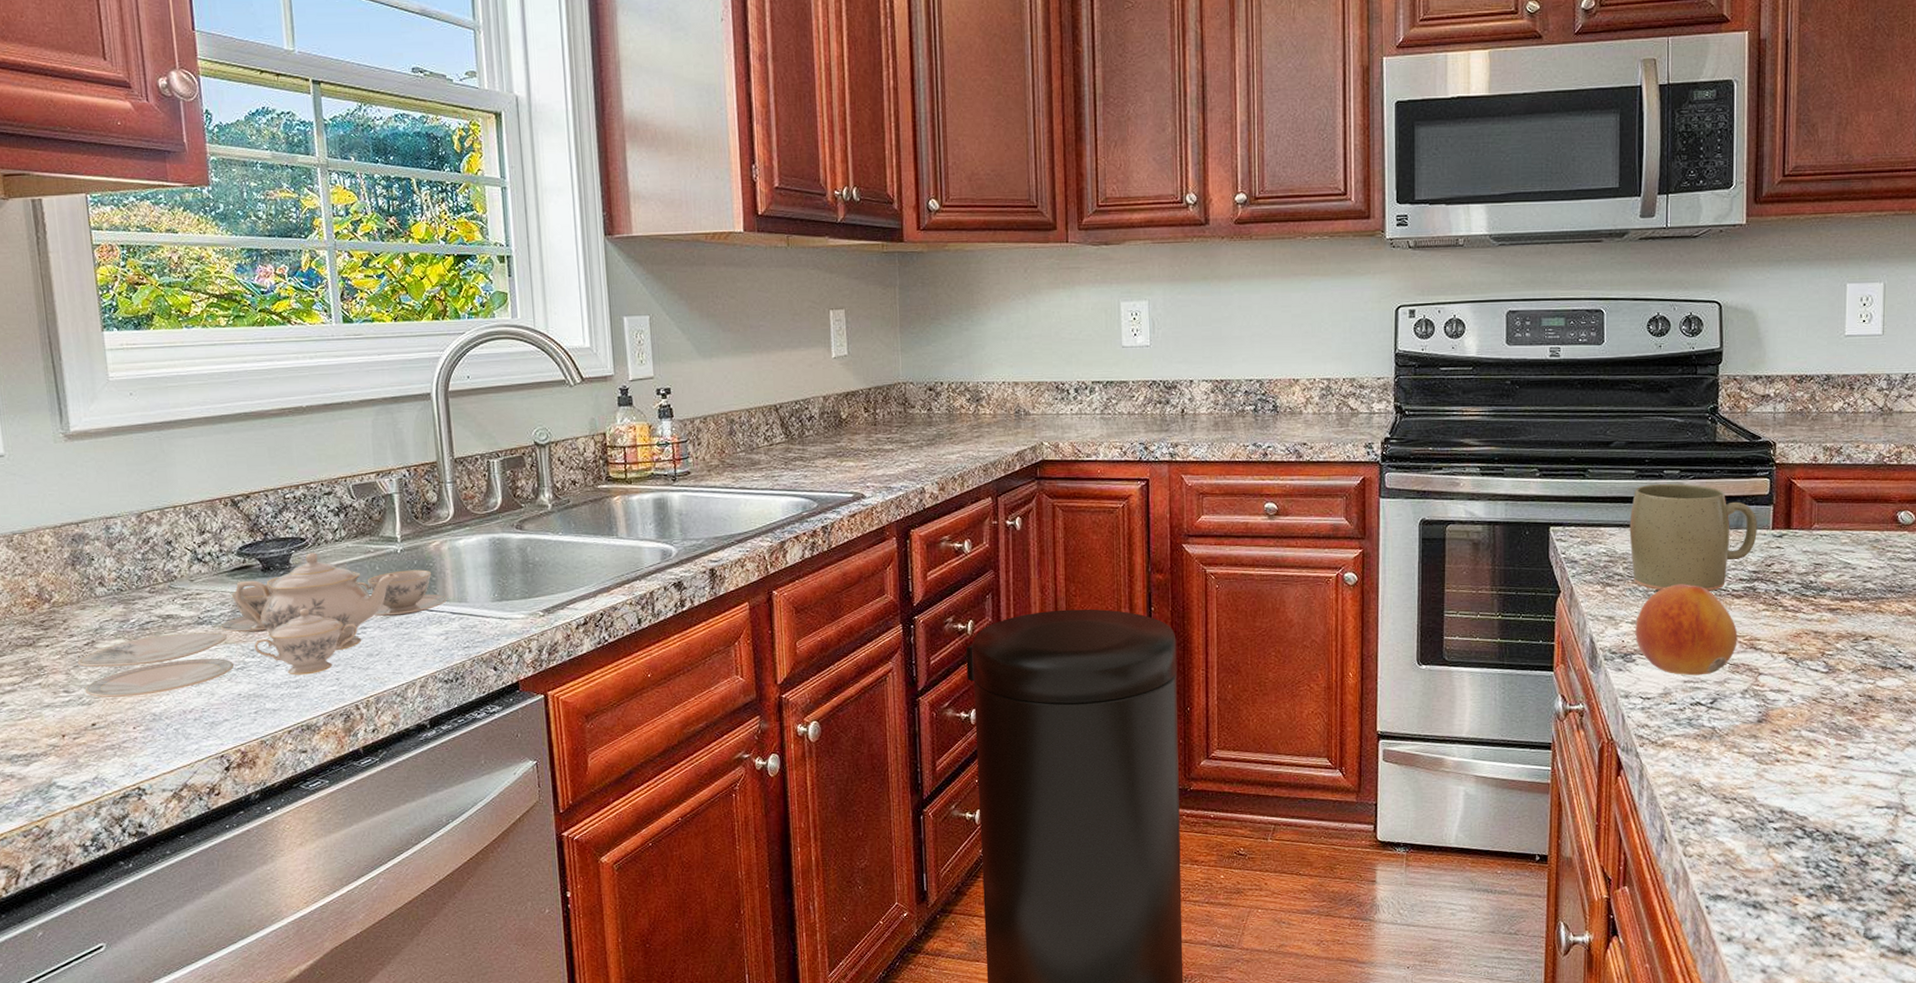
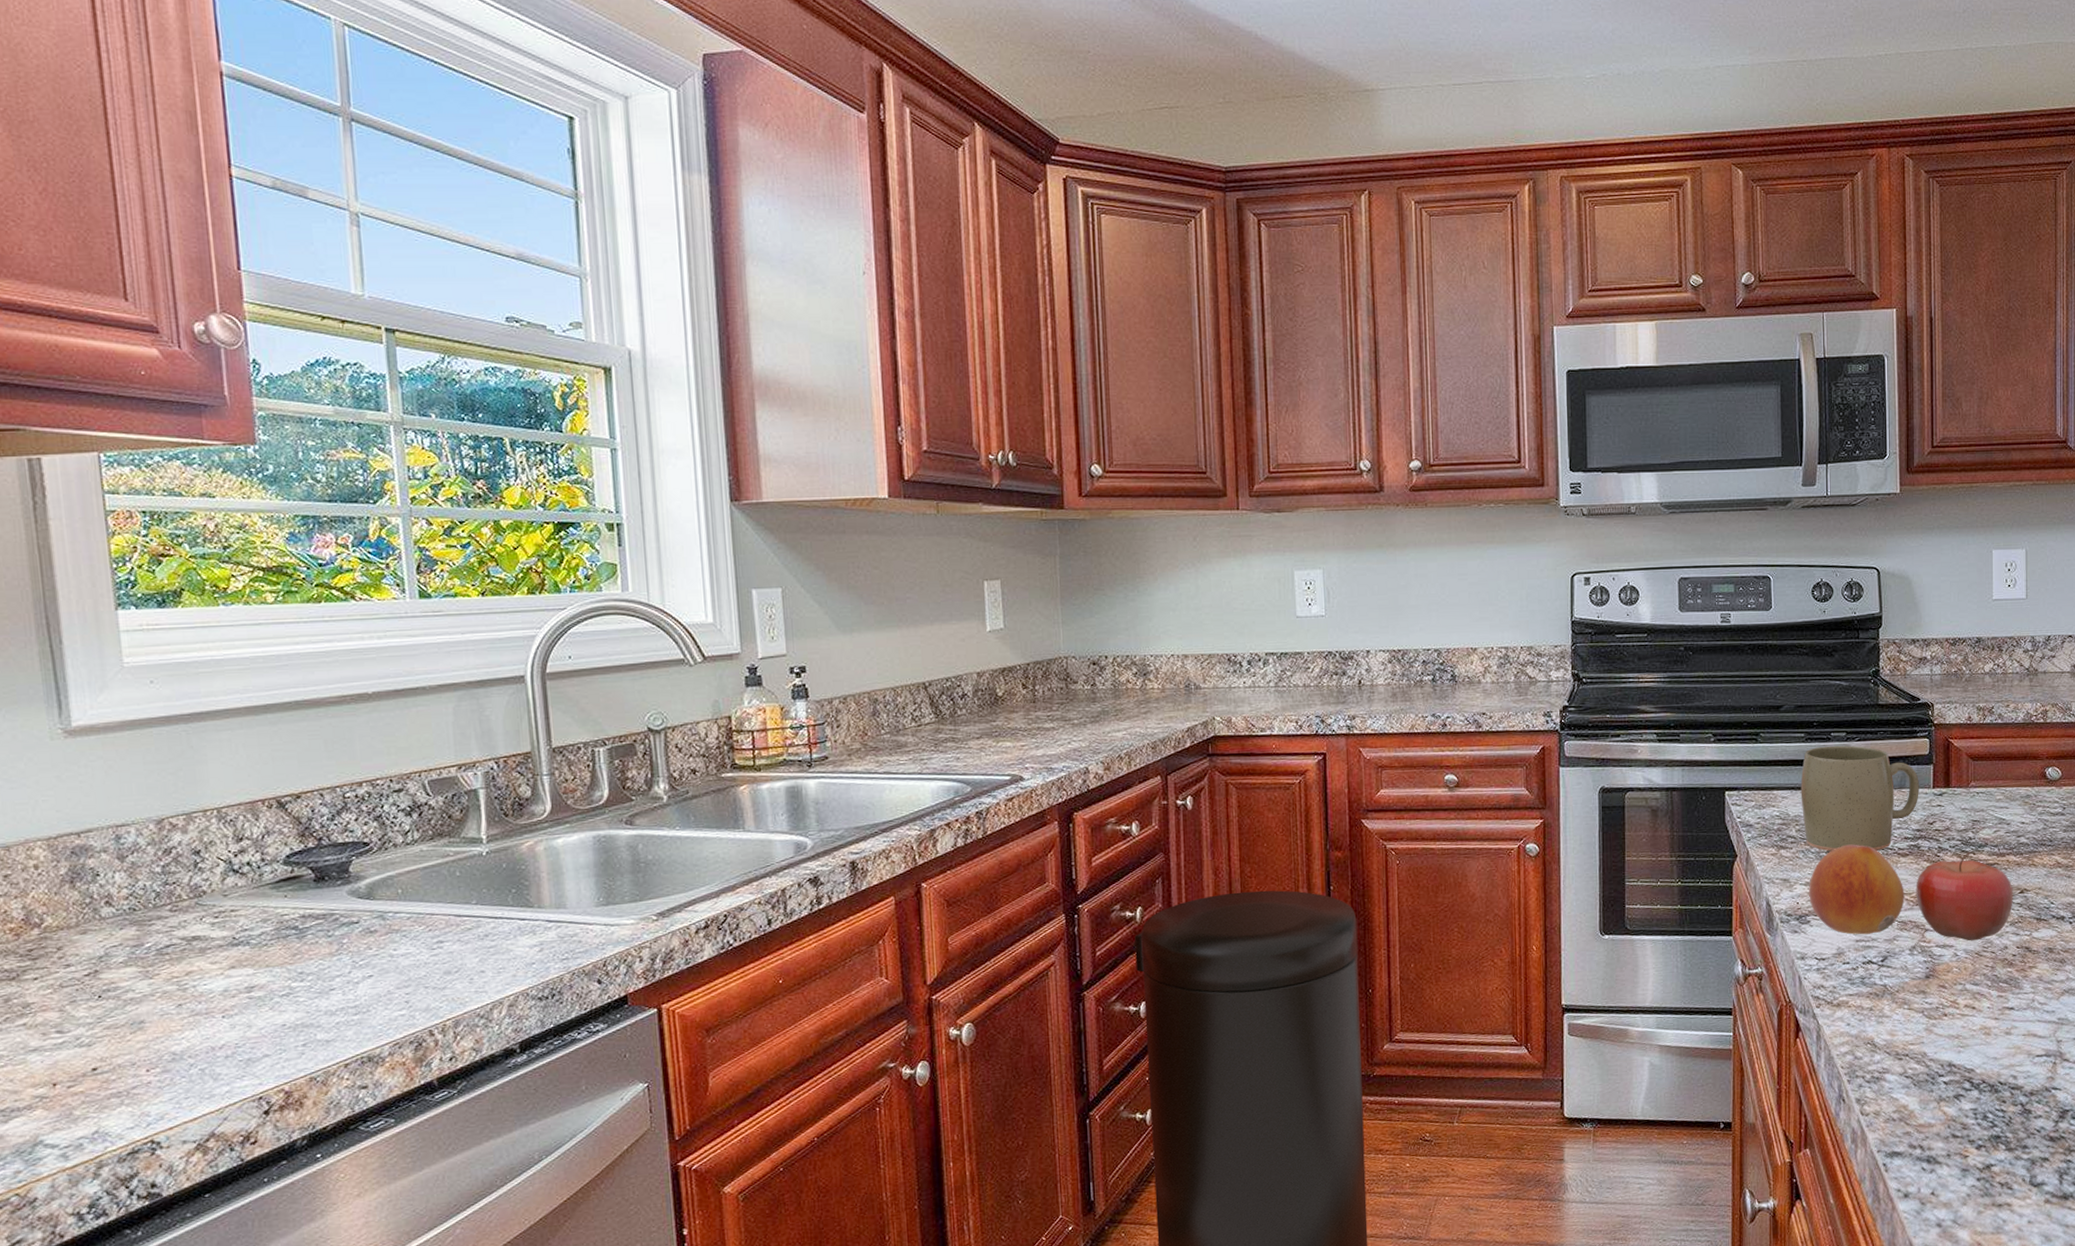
tea set: present [78,552,448,698] -> none [75,858,543,1037]
fruit: none [1750,595,1857,687] -> present [1916,851,2013,941]

